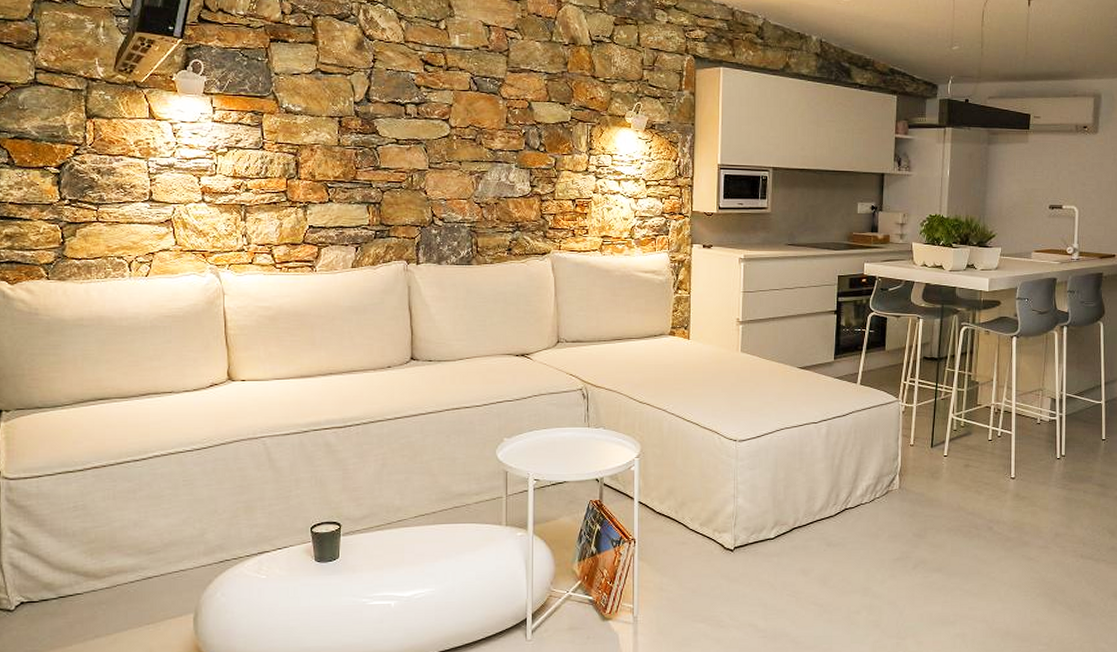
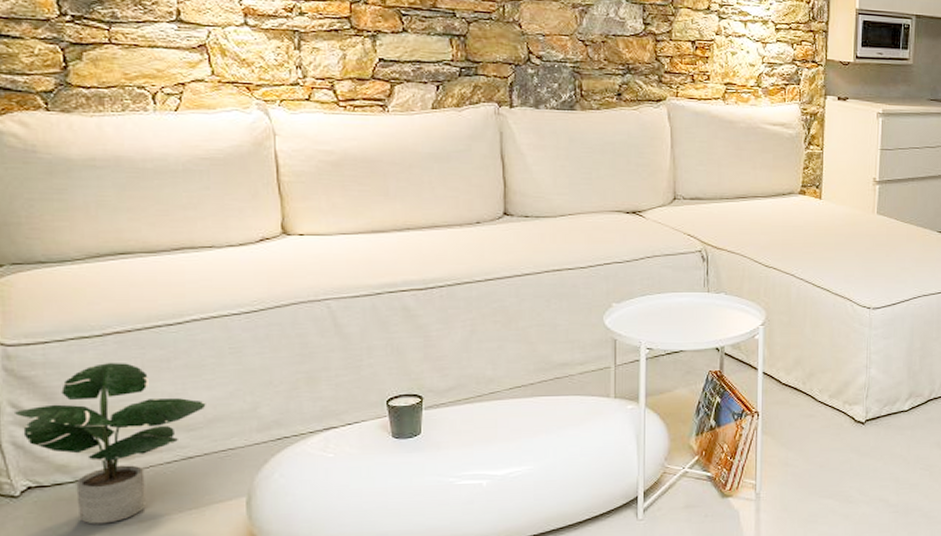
potted plant: none [12,494,163,636] -> present [13,363,206,524]

